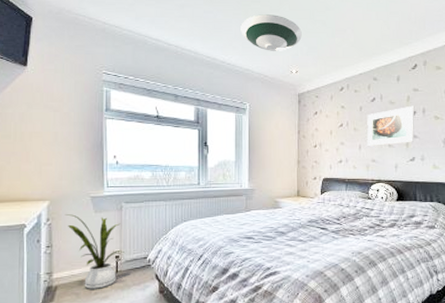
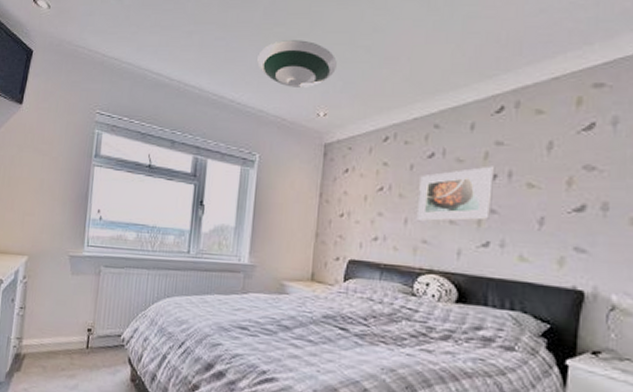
house plant: present [66,214,126,289] -> none [42,273,99,365]

